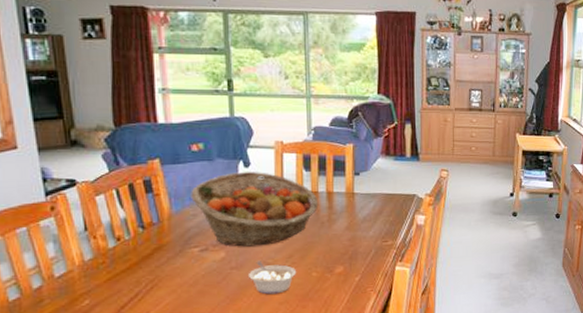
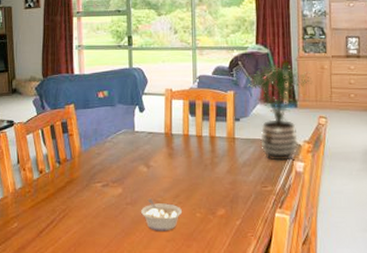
fruit basket: present [191,171,319,247] -> none [96,115,203,185]
potted plant: none [365,114,436,215] -> present [245,62,313,161]

